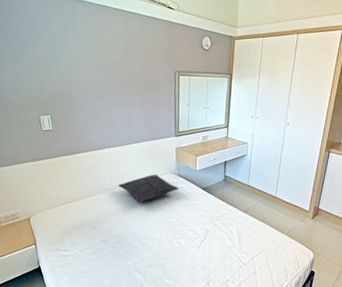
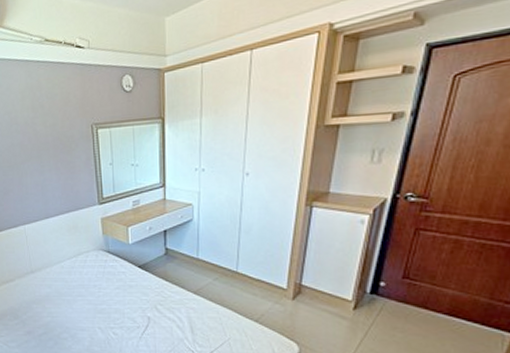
pillow: present [118,174,179,204] -> none [38,252,109,288]

